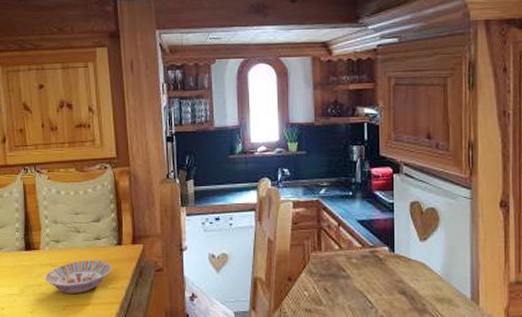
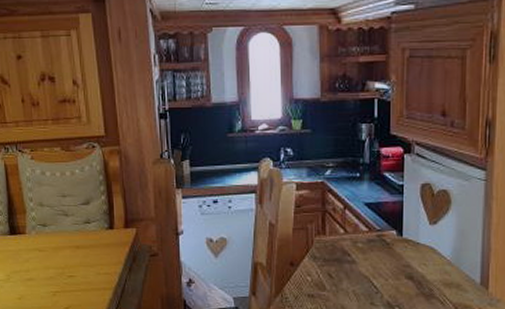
bowl: present [45,260,112,295] -> none [33,244,104,280]

